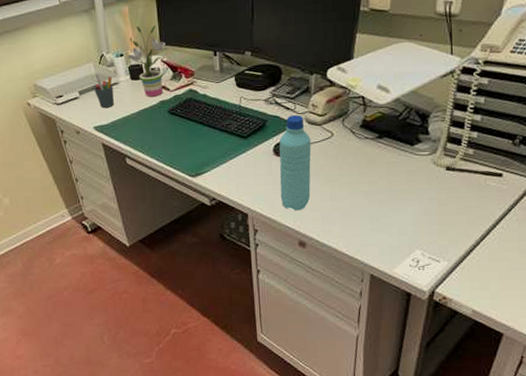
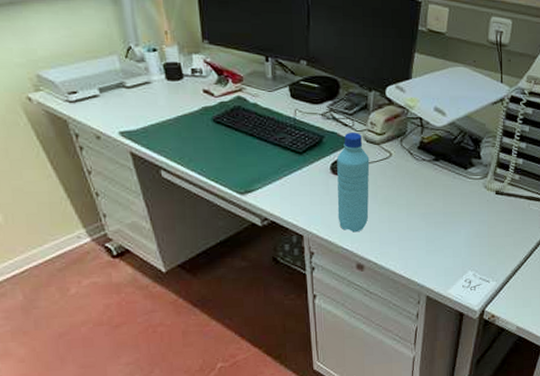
pen holder: present [93,74,114,109] -> none [118,70,145,111]
potted plant: present [126,25,169,97] -> none [160,17,213,101]

